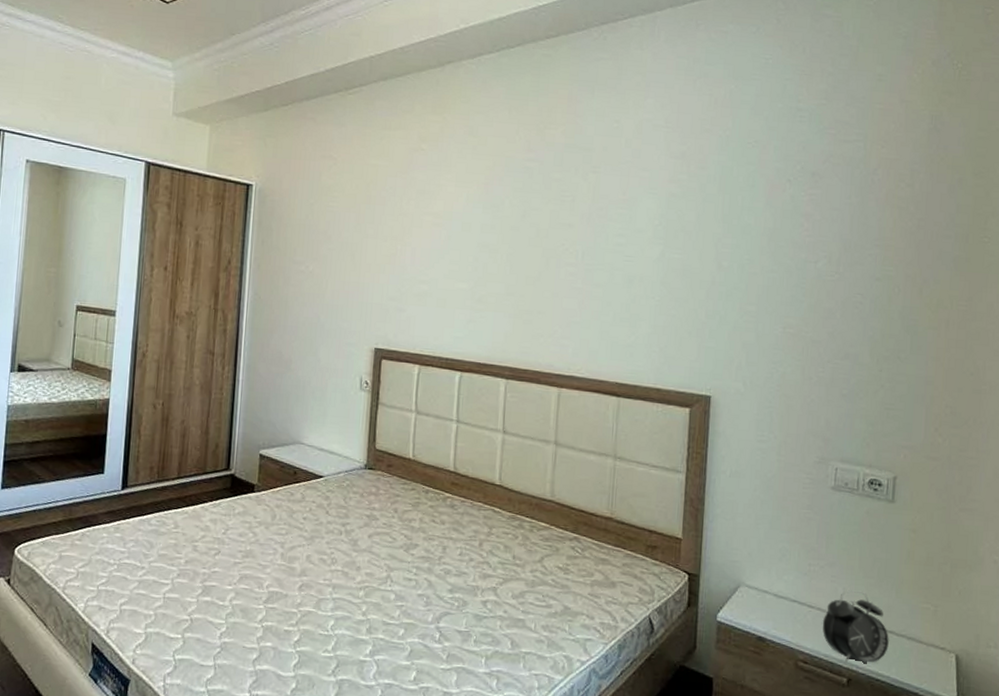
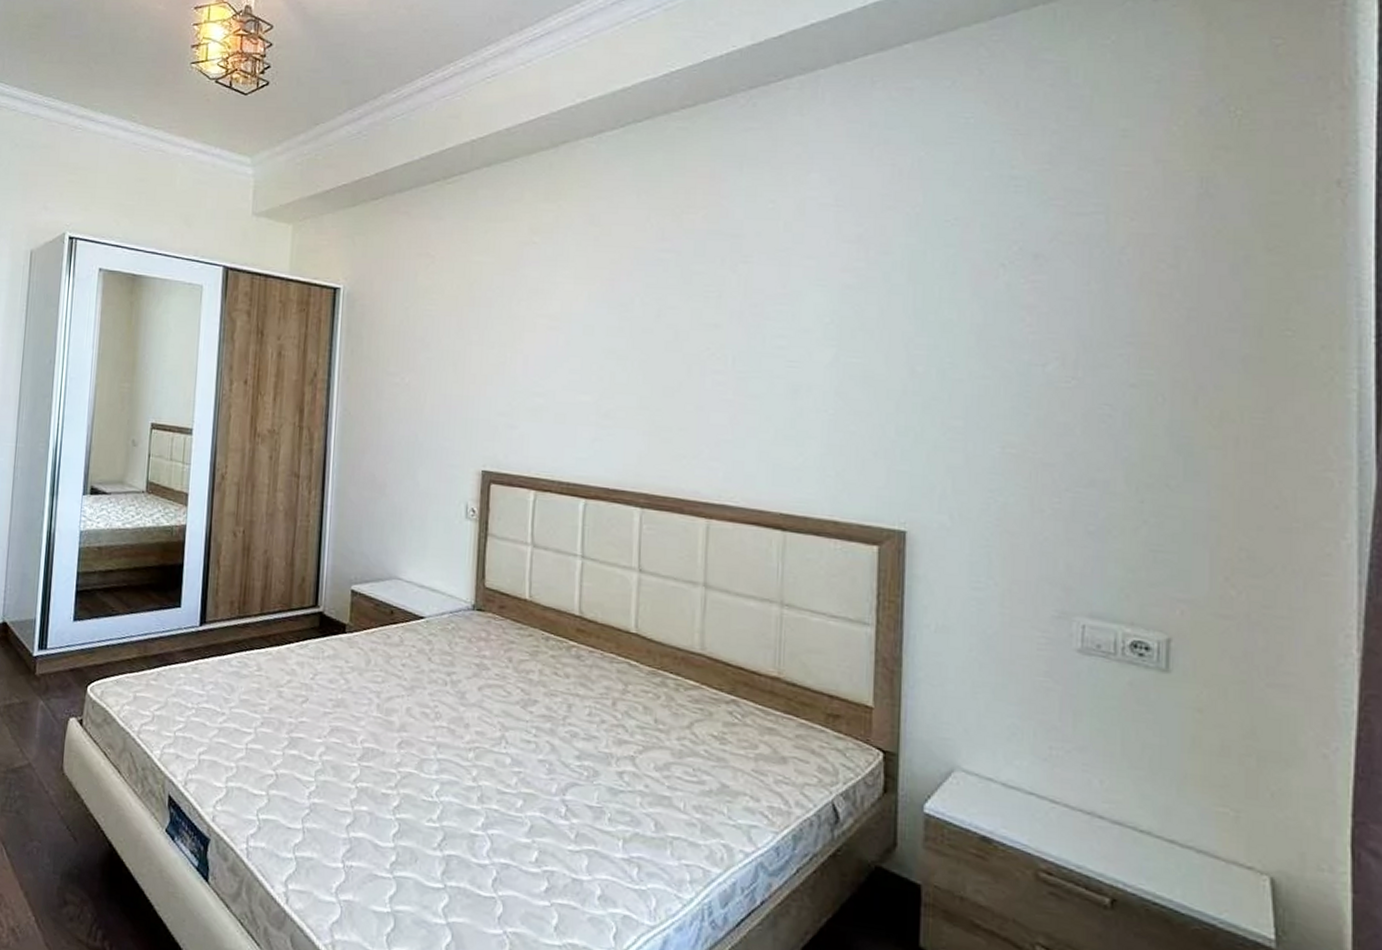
alarm clock: present [822,590,889,664] -> none [1071,783,1170,882]

